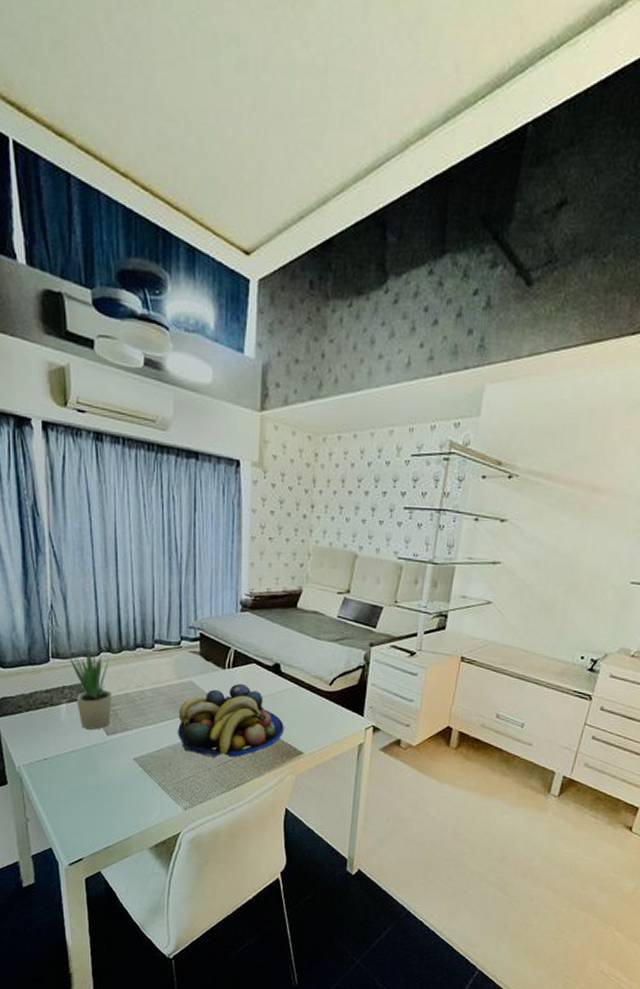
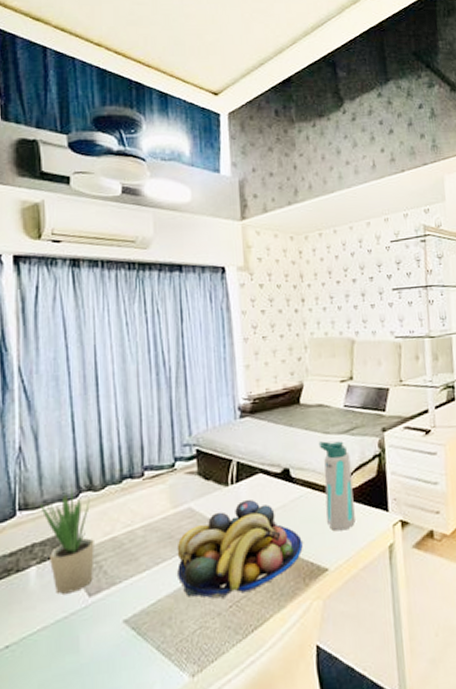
water bottle: none [307,645,336,725] -> present [318,441,356,531]

